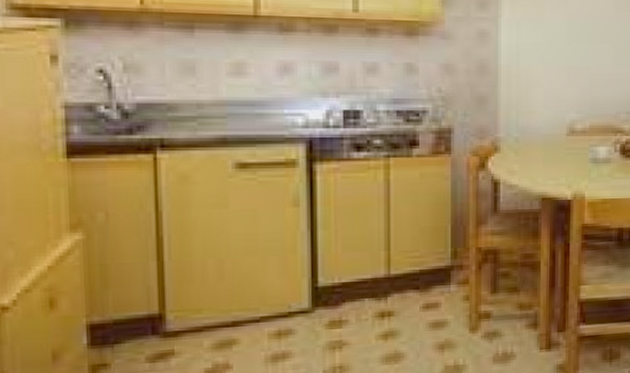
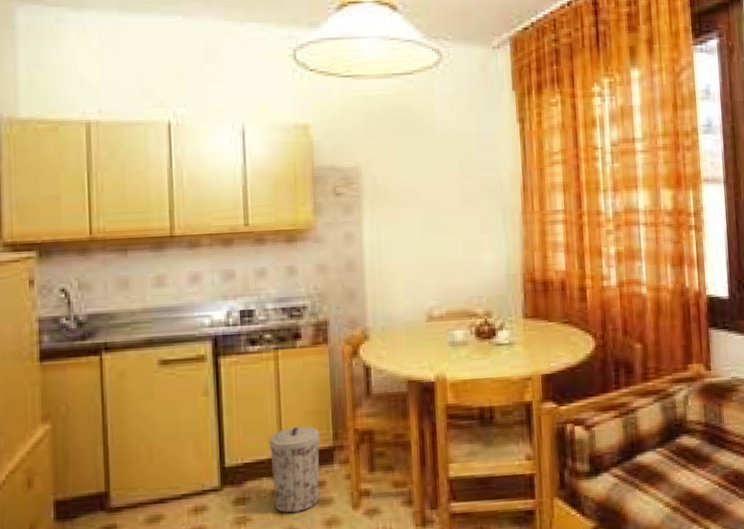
trash can: none [373,243,436,337] -> present [269,426,320,514]

